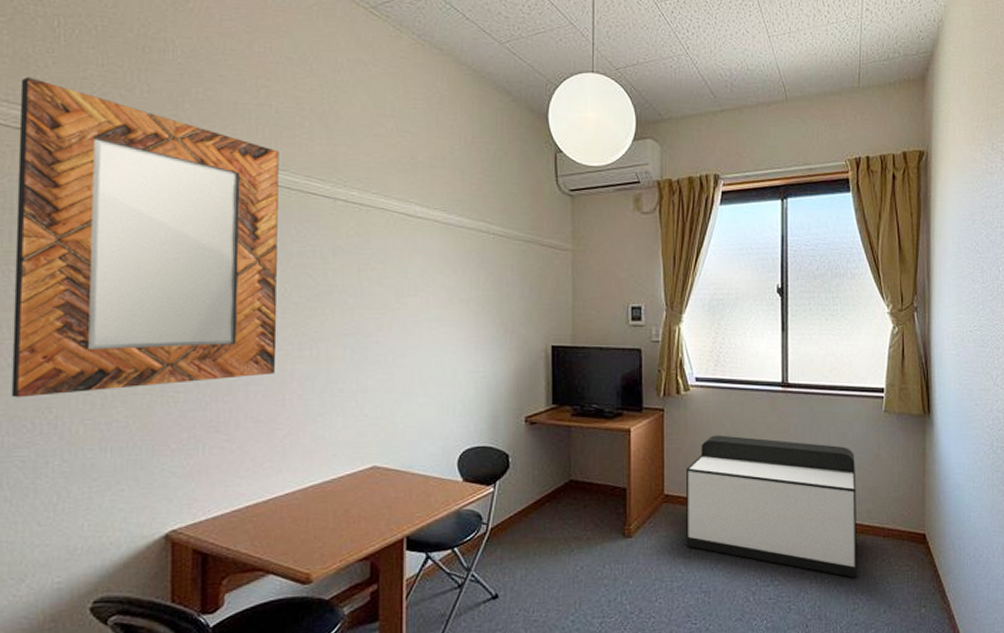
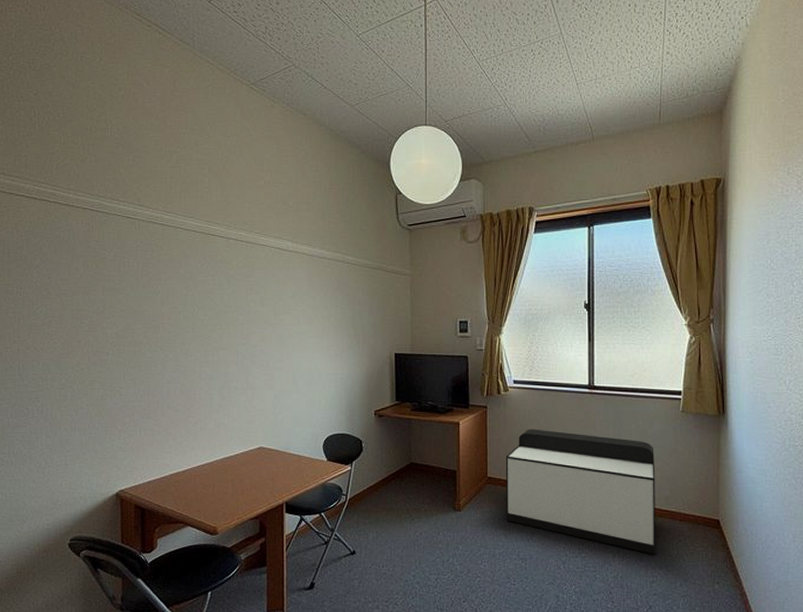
home mirror: present [11,77,279,398] -> none [11,155,189,390]

